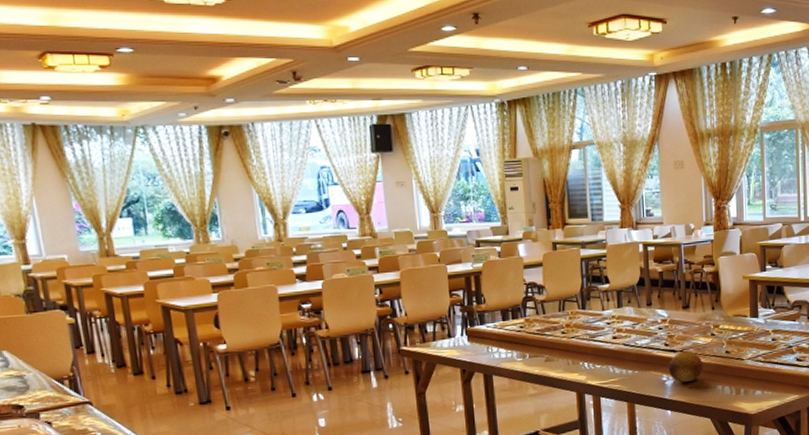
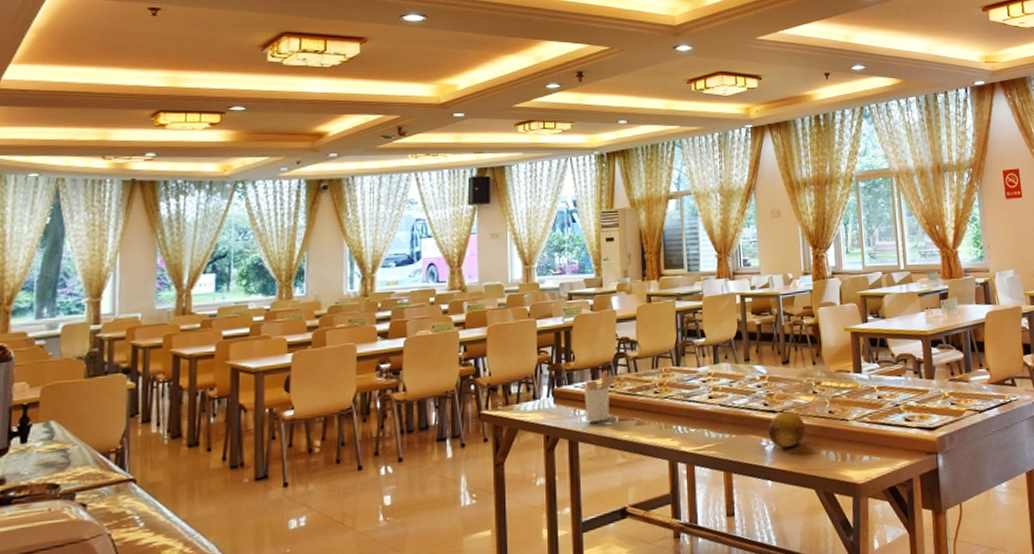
utensil holder: none [495,311,529,359] -> present [583,369,620,423]

